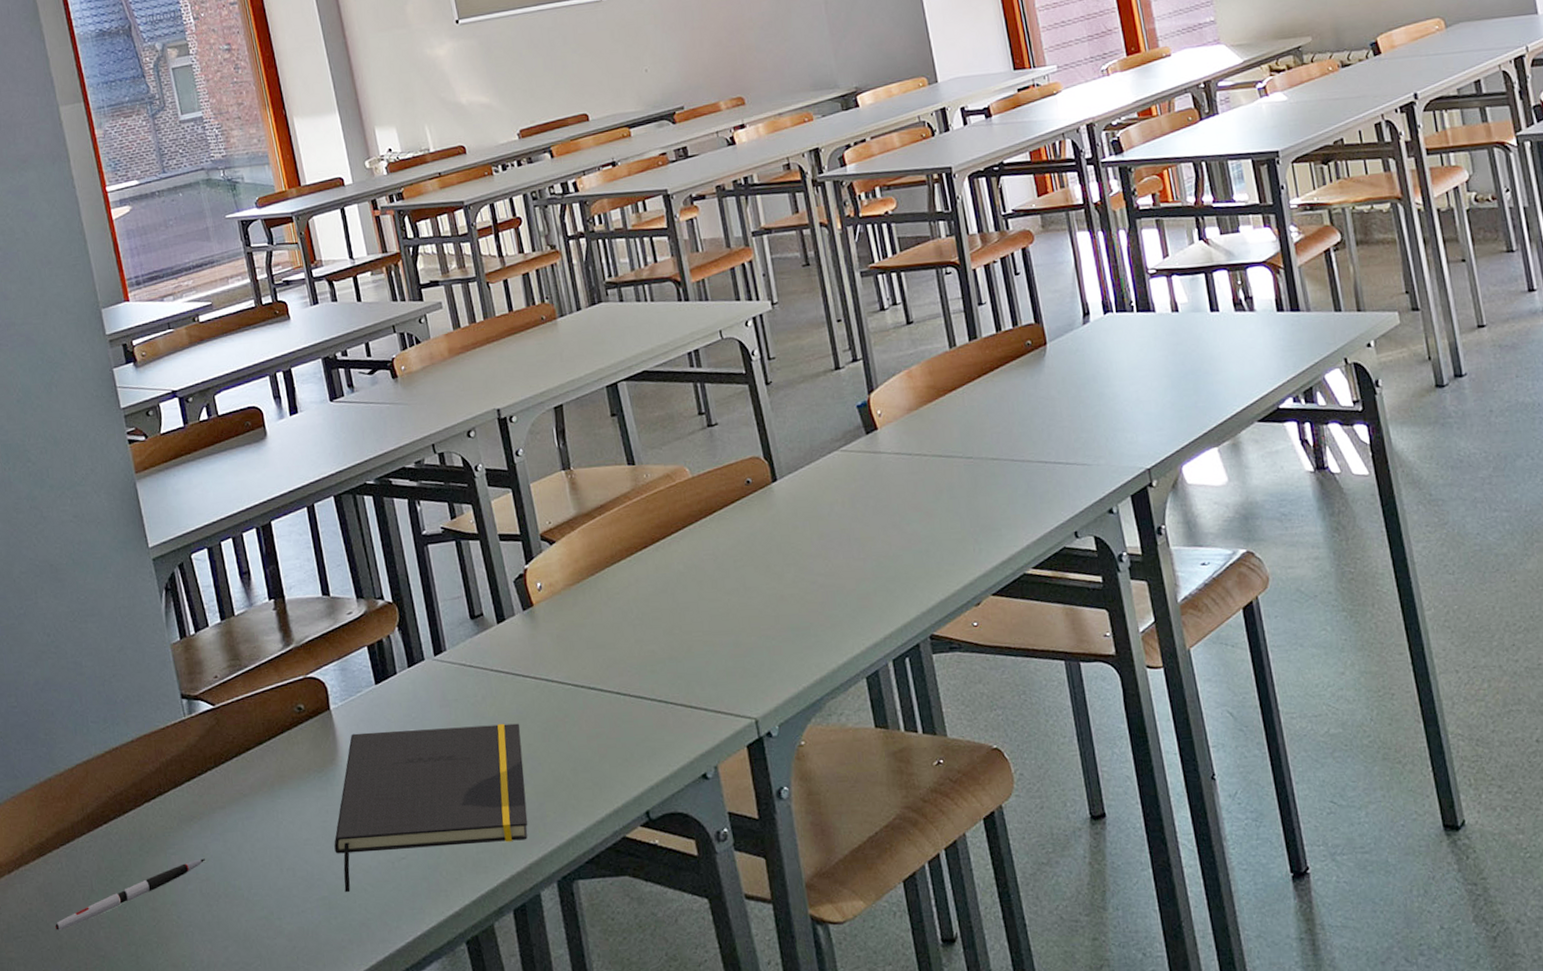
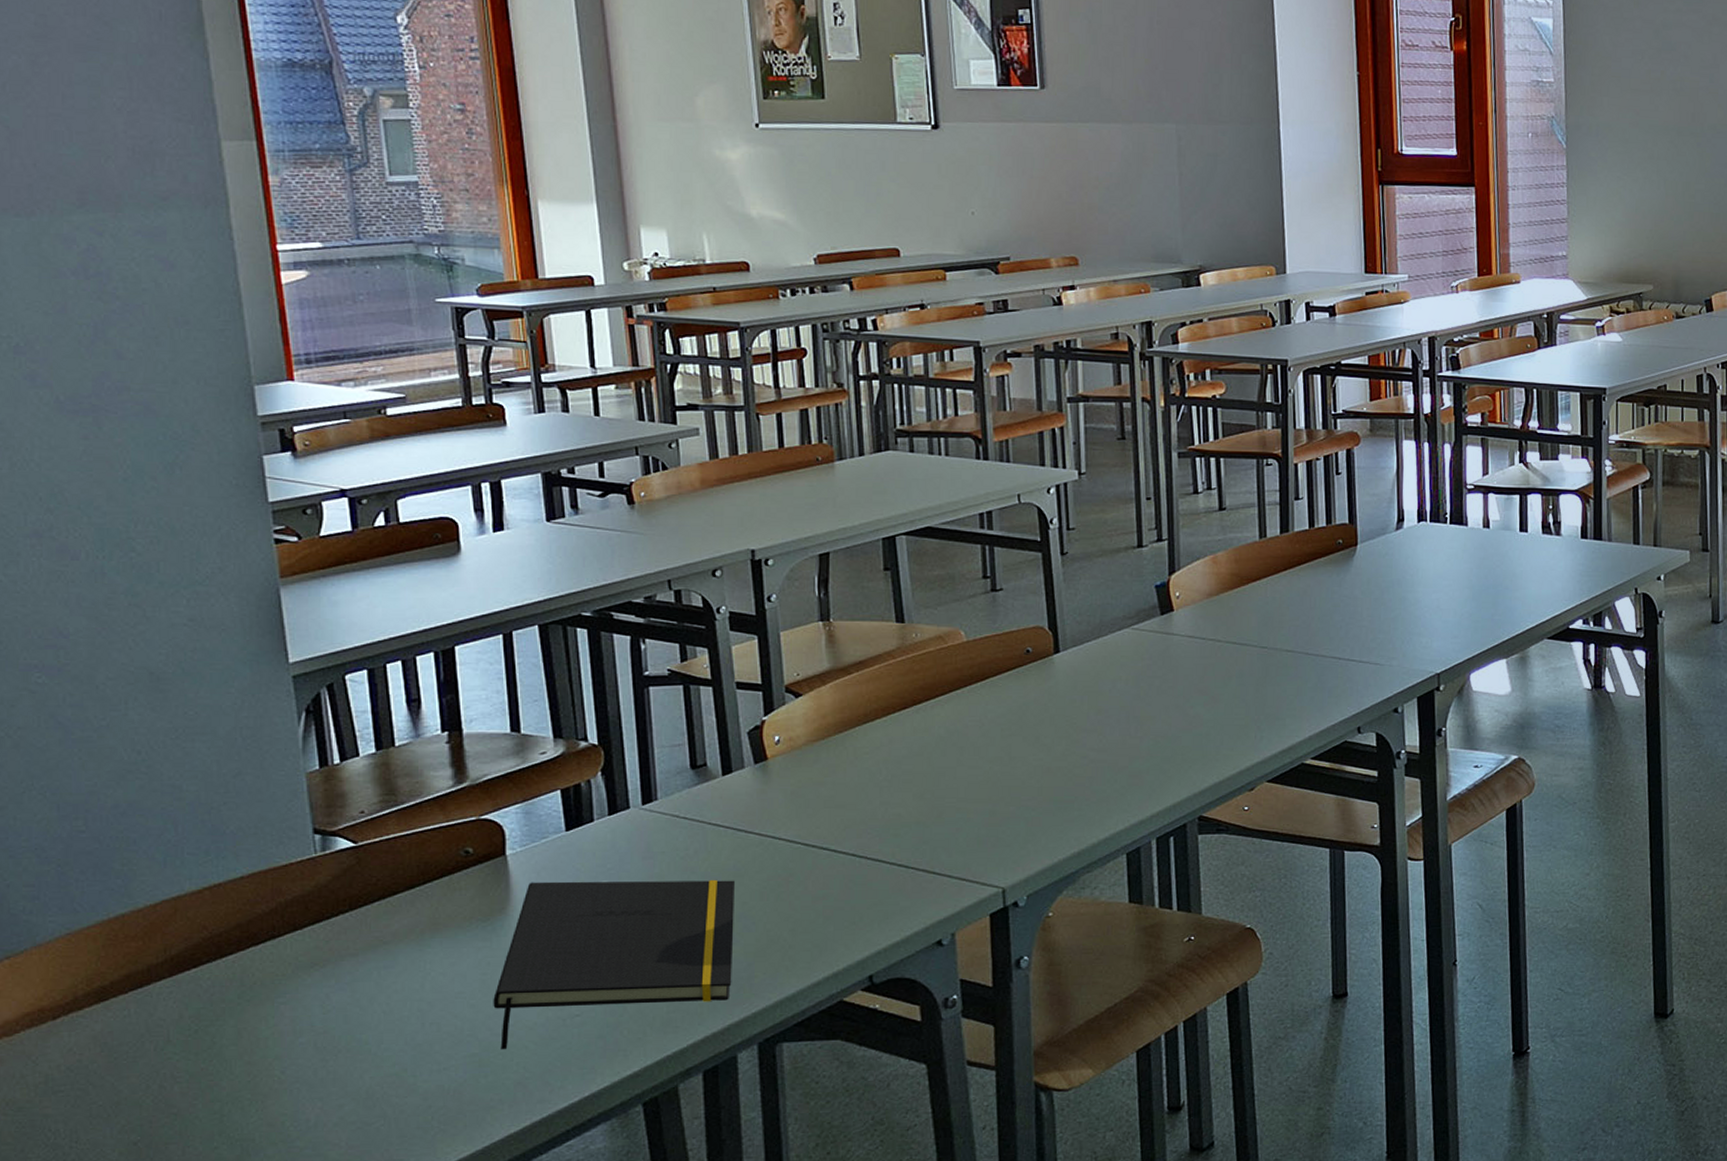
pen: present [55,858,205,932] -> none [113,1009,325,1086]

